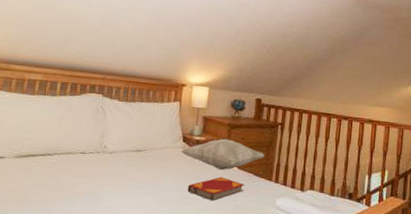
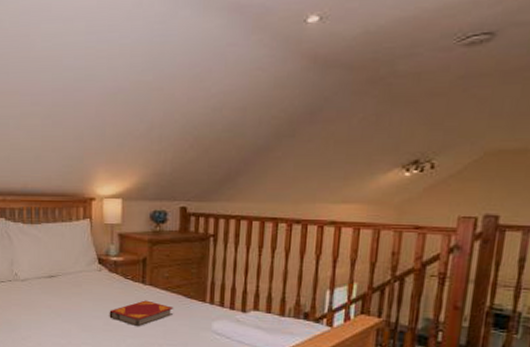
decorative pillow: present [180,138,265,170] -> none [97,257,196,292]

